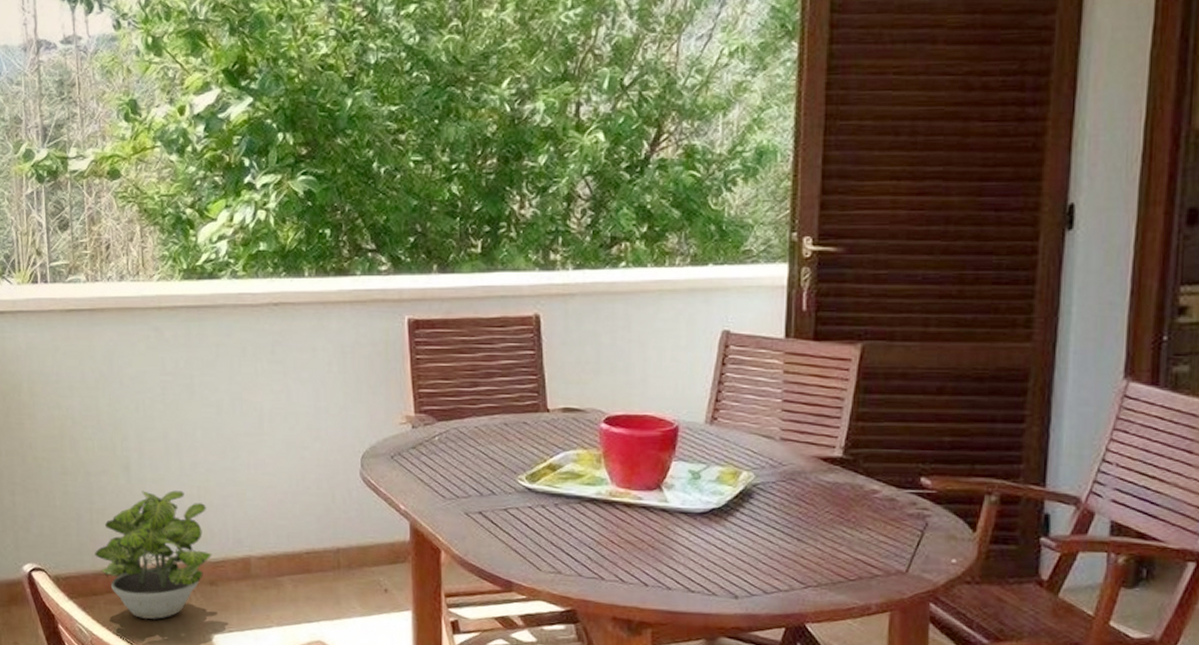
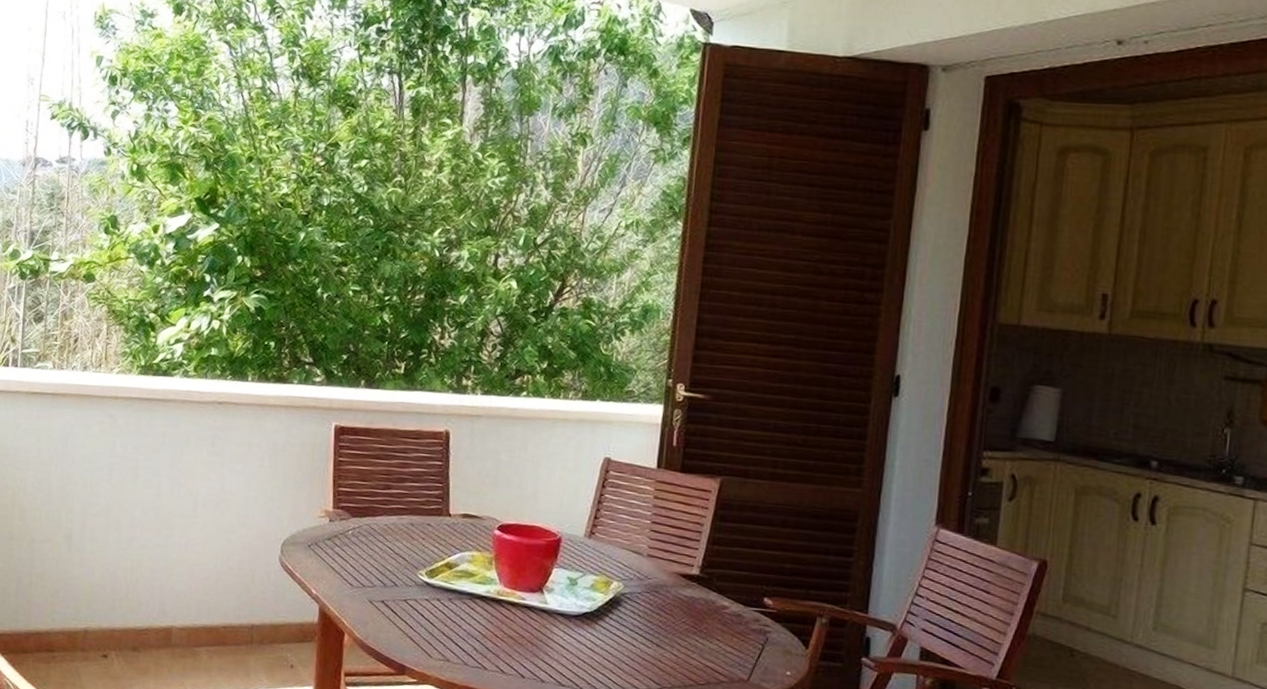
potted plant: present [95,490,212,619] -> none [30,559,138,679]

